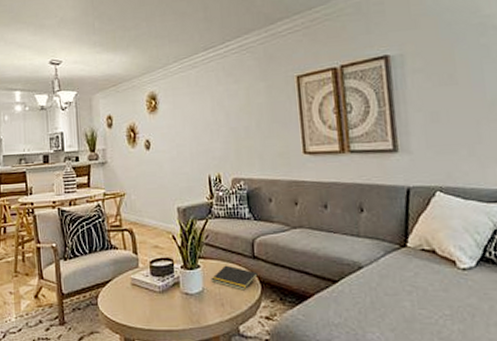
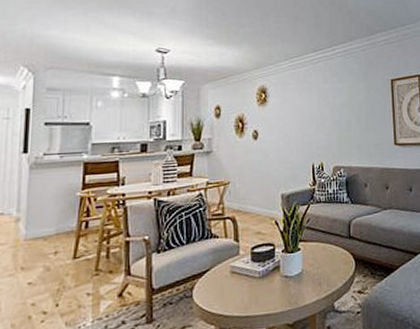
notepad: present [211,265,258,291] -> none [310,246,353,269]

